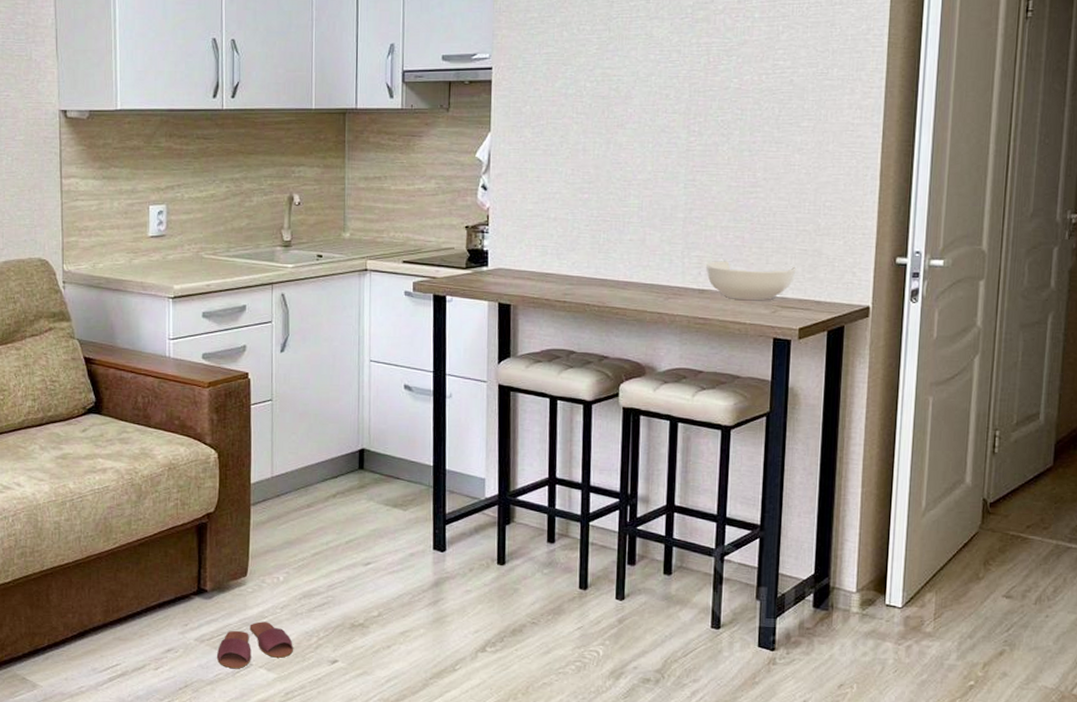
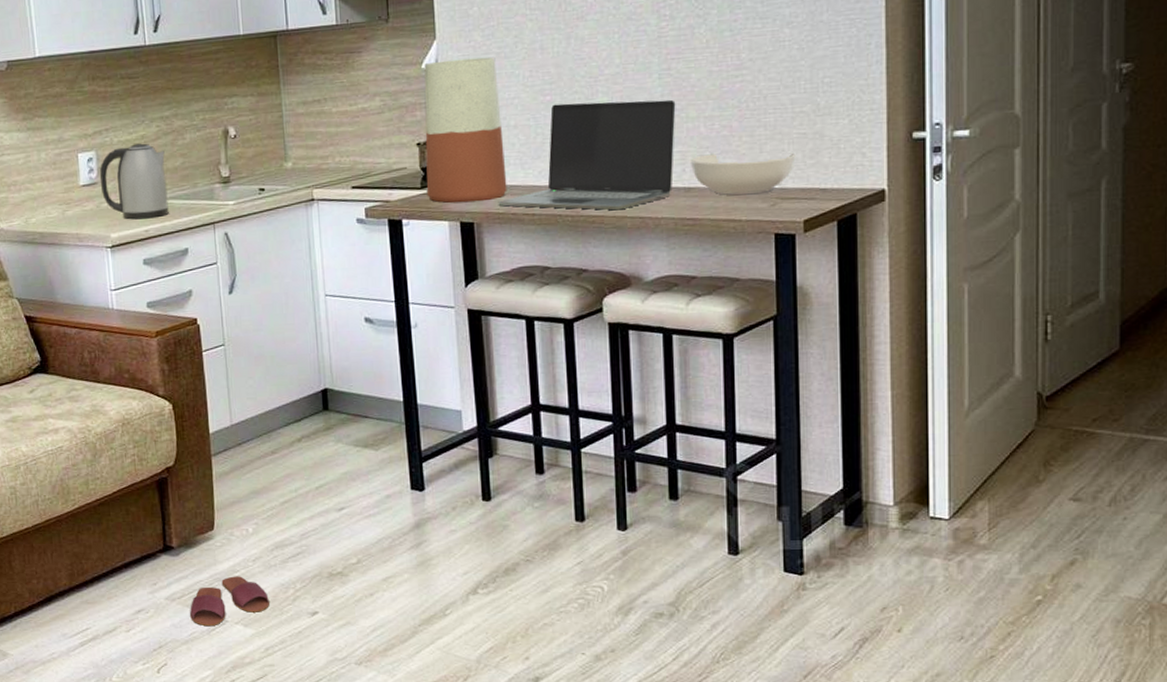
kettle: none [168,201,232,274] -> present [99,143,169,220]
vase: none [470,152,544,286] -> present [424,56,507,203]
laptop: none [534,202,697,305] -> present [498,100,676,211]

